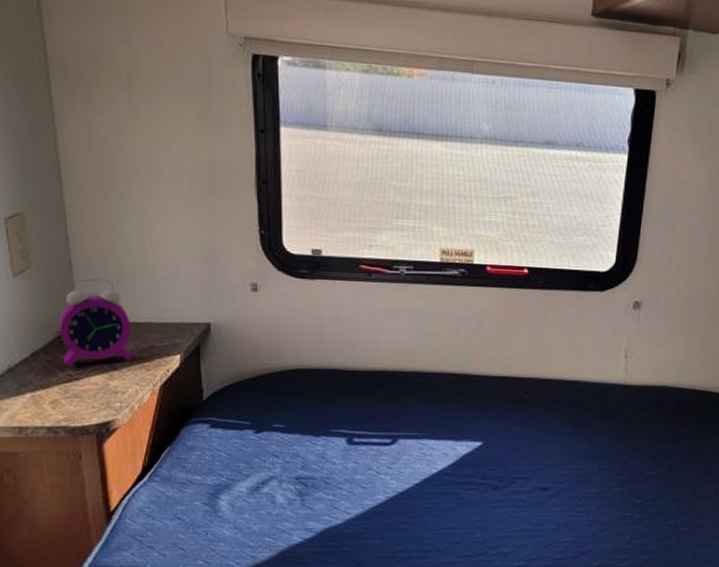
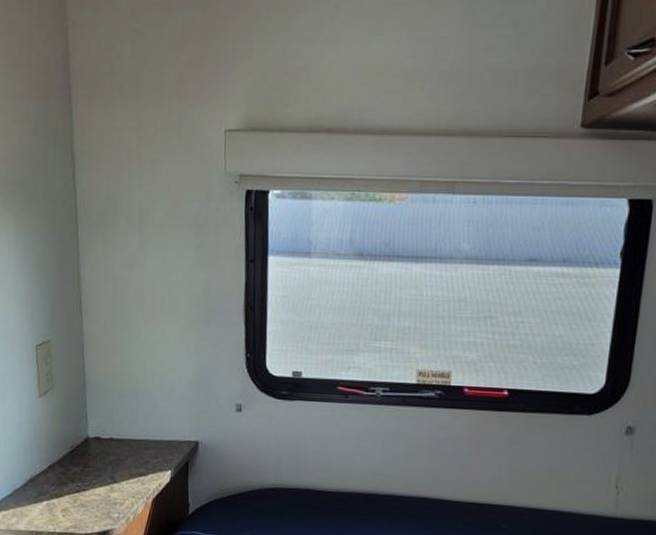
alarm clock: present [59,278,133,367] -> none [73,399,131,479]

